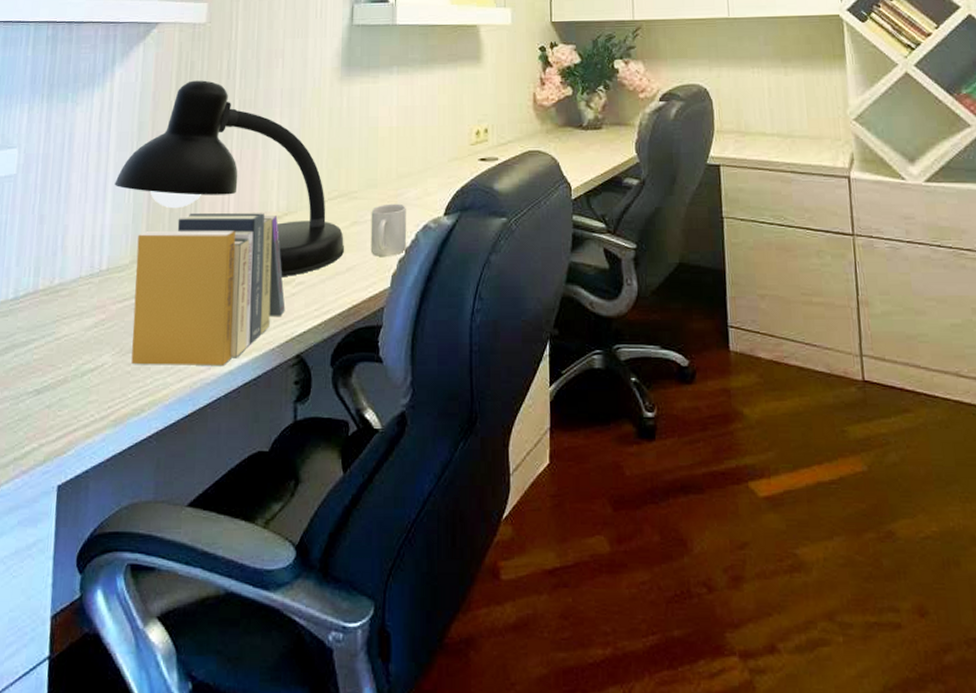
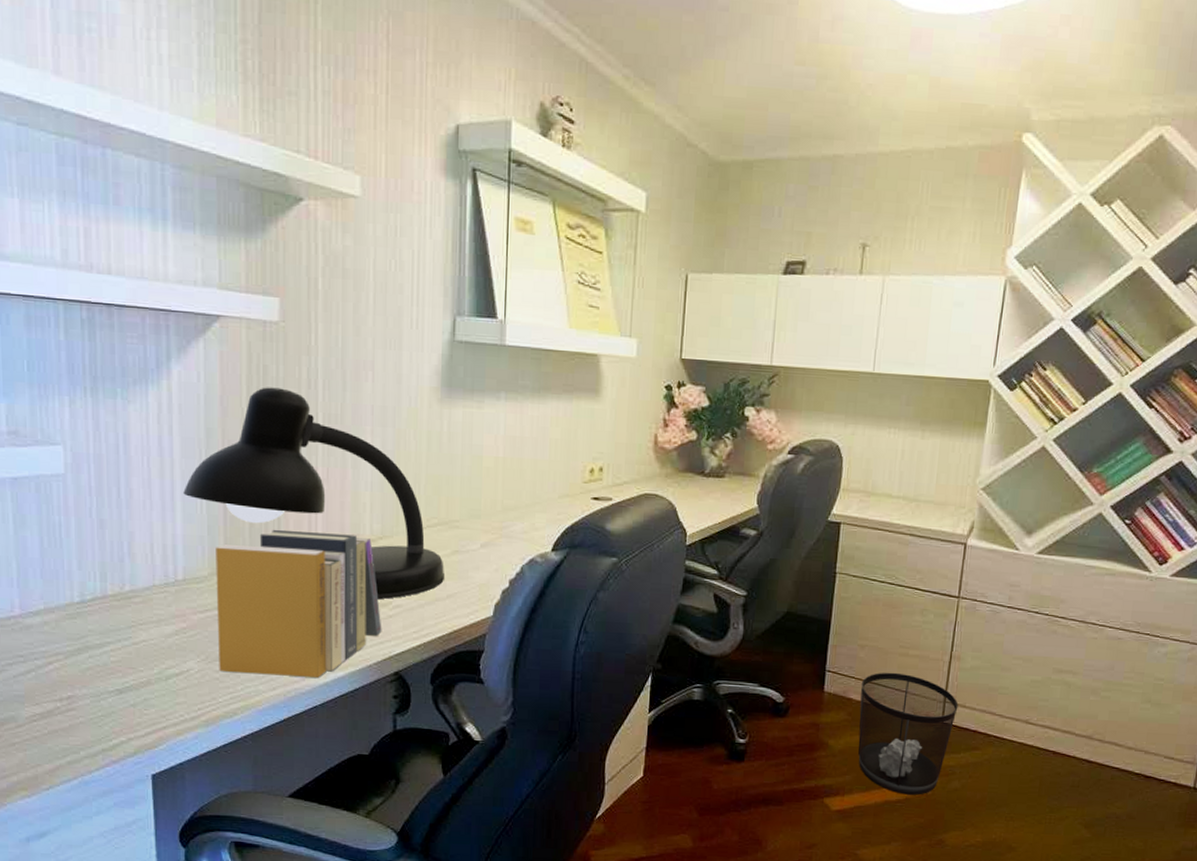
mug: present [370,203,406,256] -> none [472,535,512,587]
waste bin: none [767,324,878,473] -> present [858,672,958,795]

